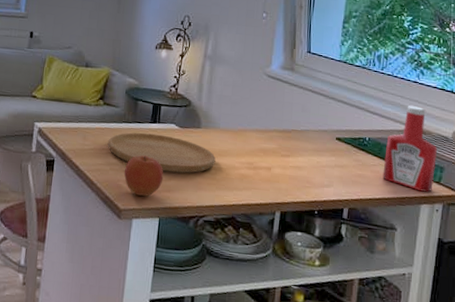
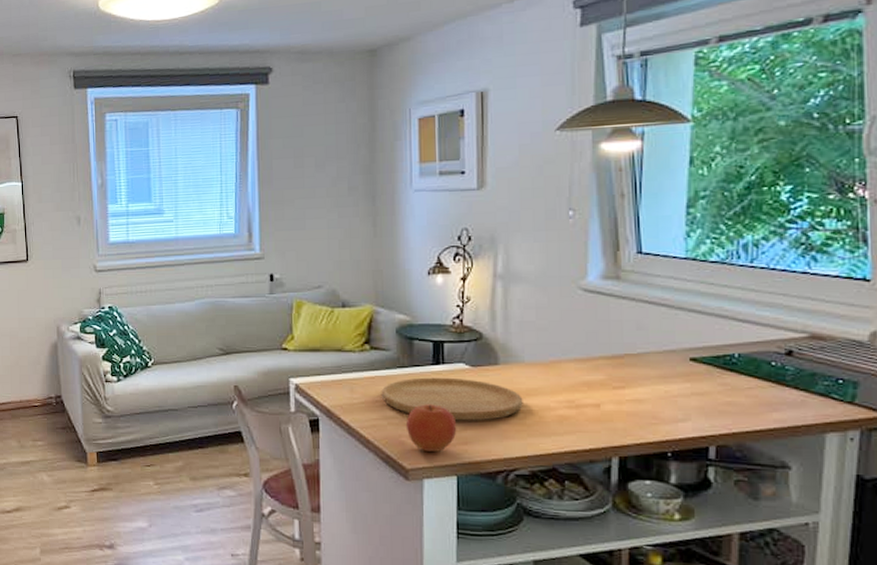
ketchup bottle: present [383,105,438,192] -> none [763,305,847,417]

